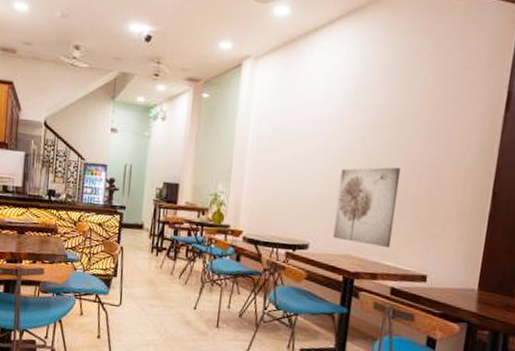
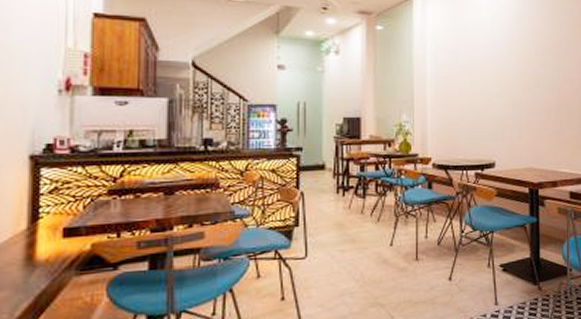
wall art: present [333,167,401,248] -> none [514,84,565,157]

